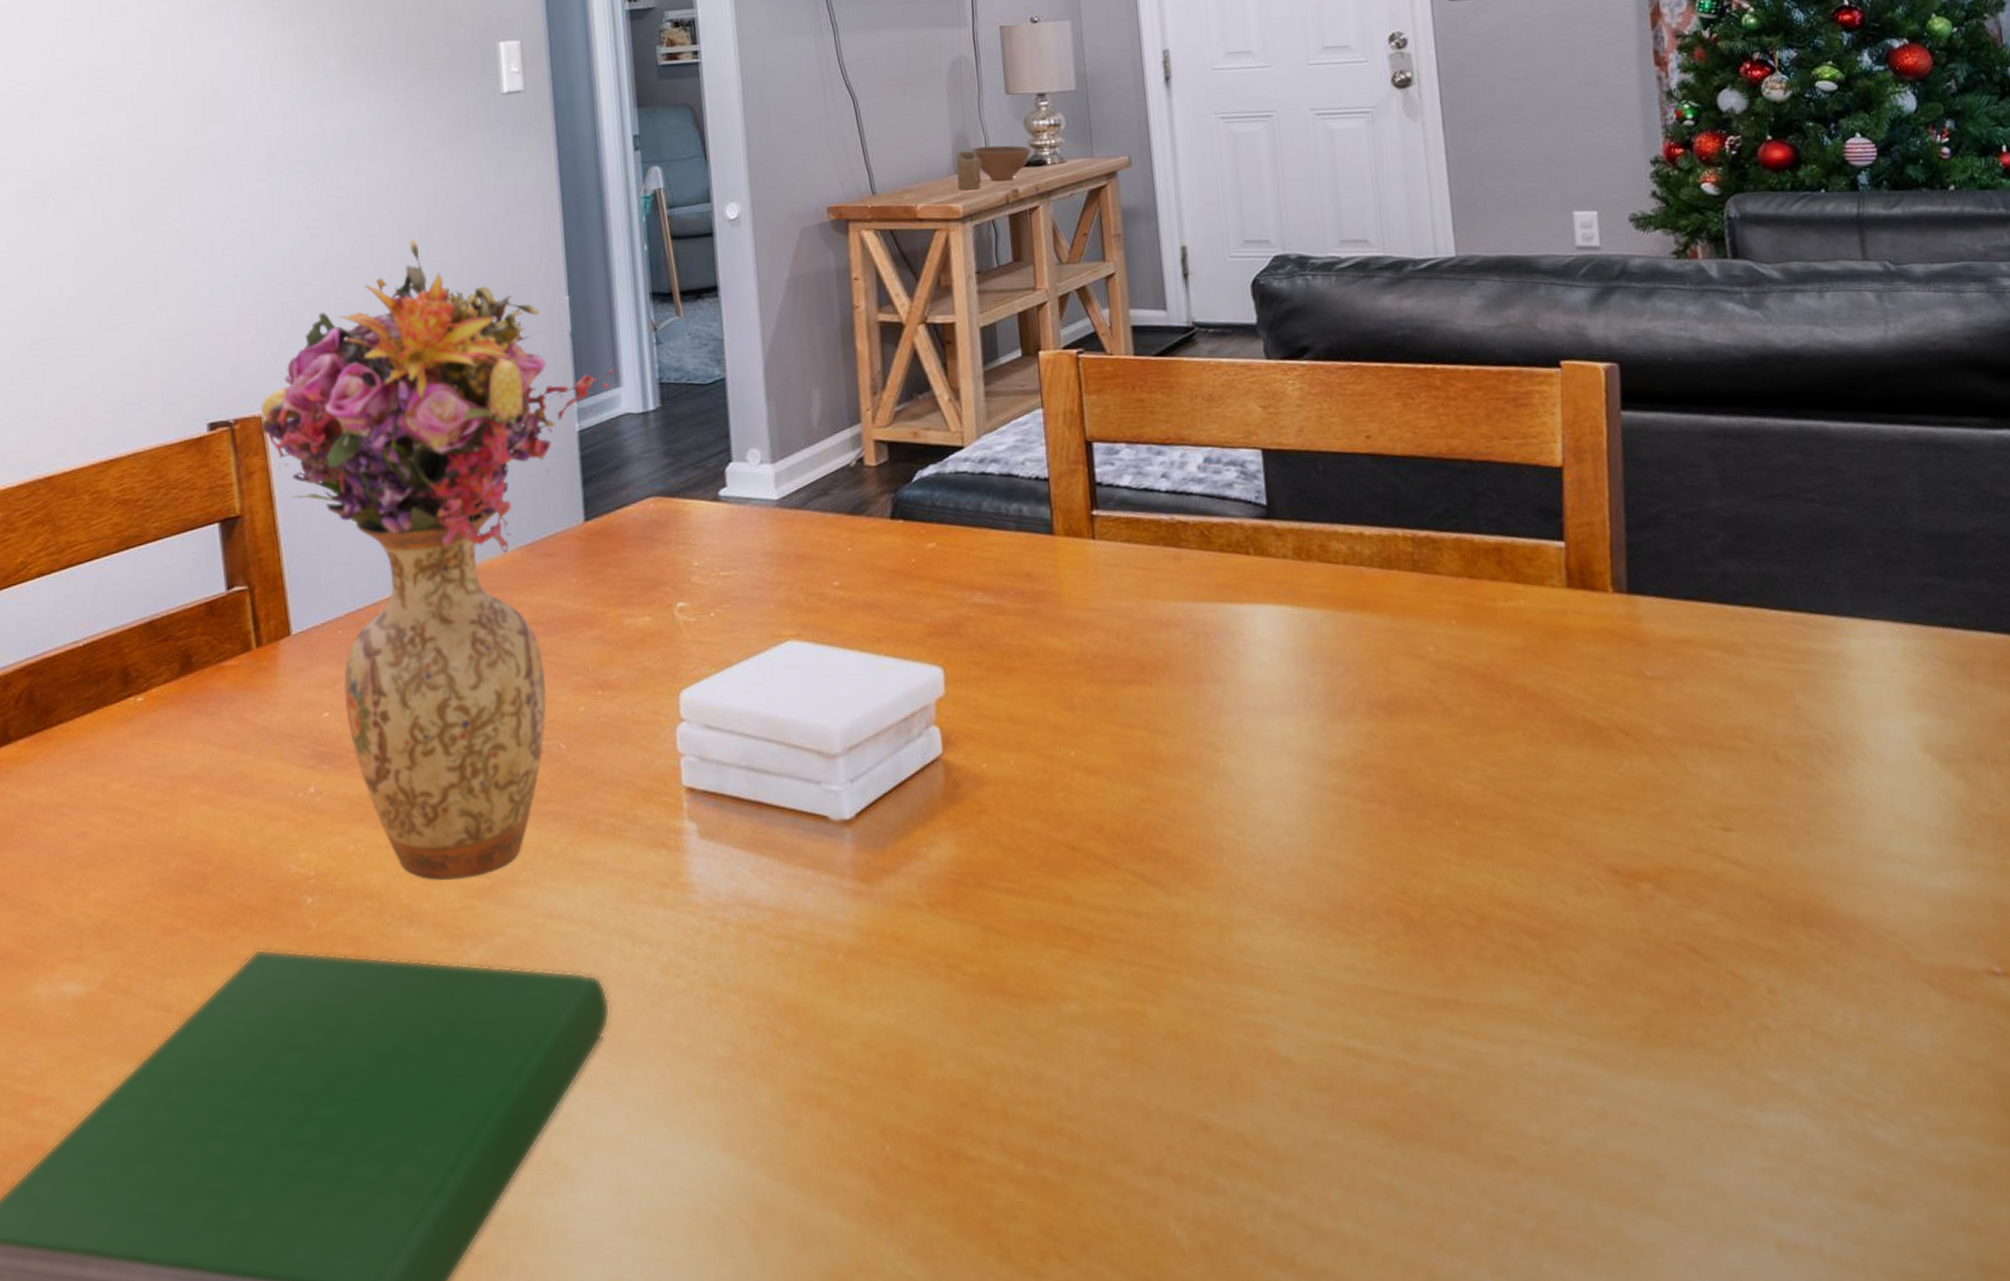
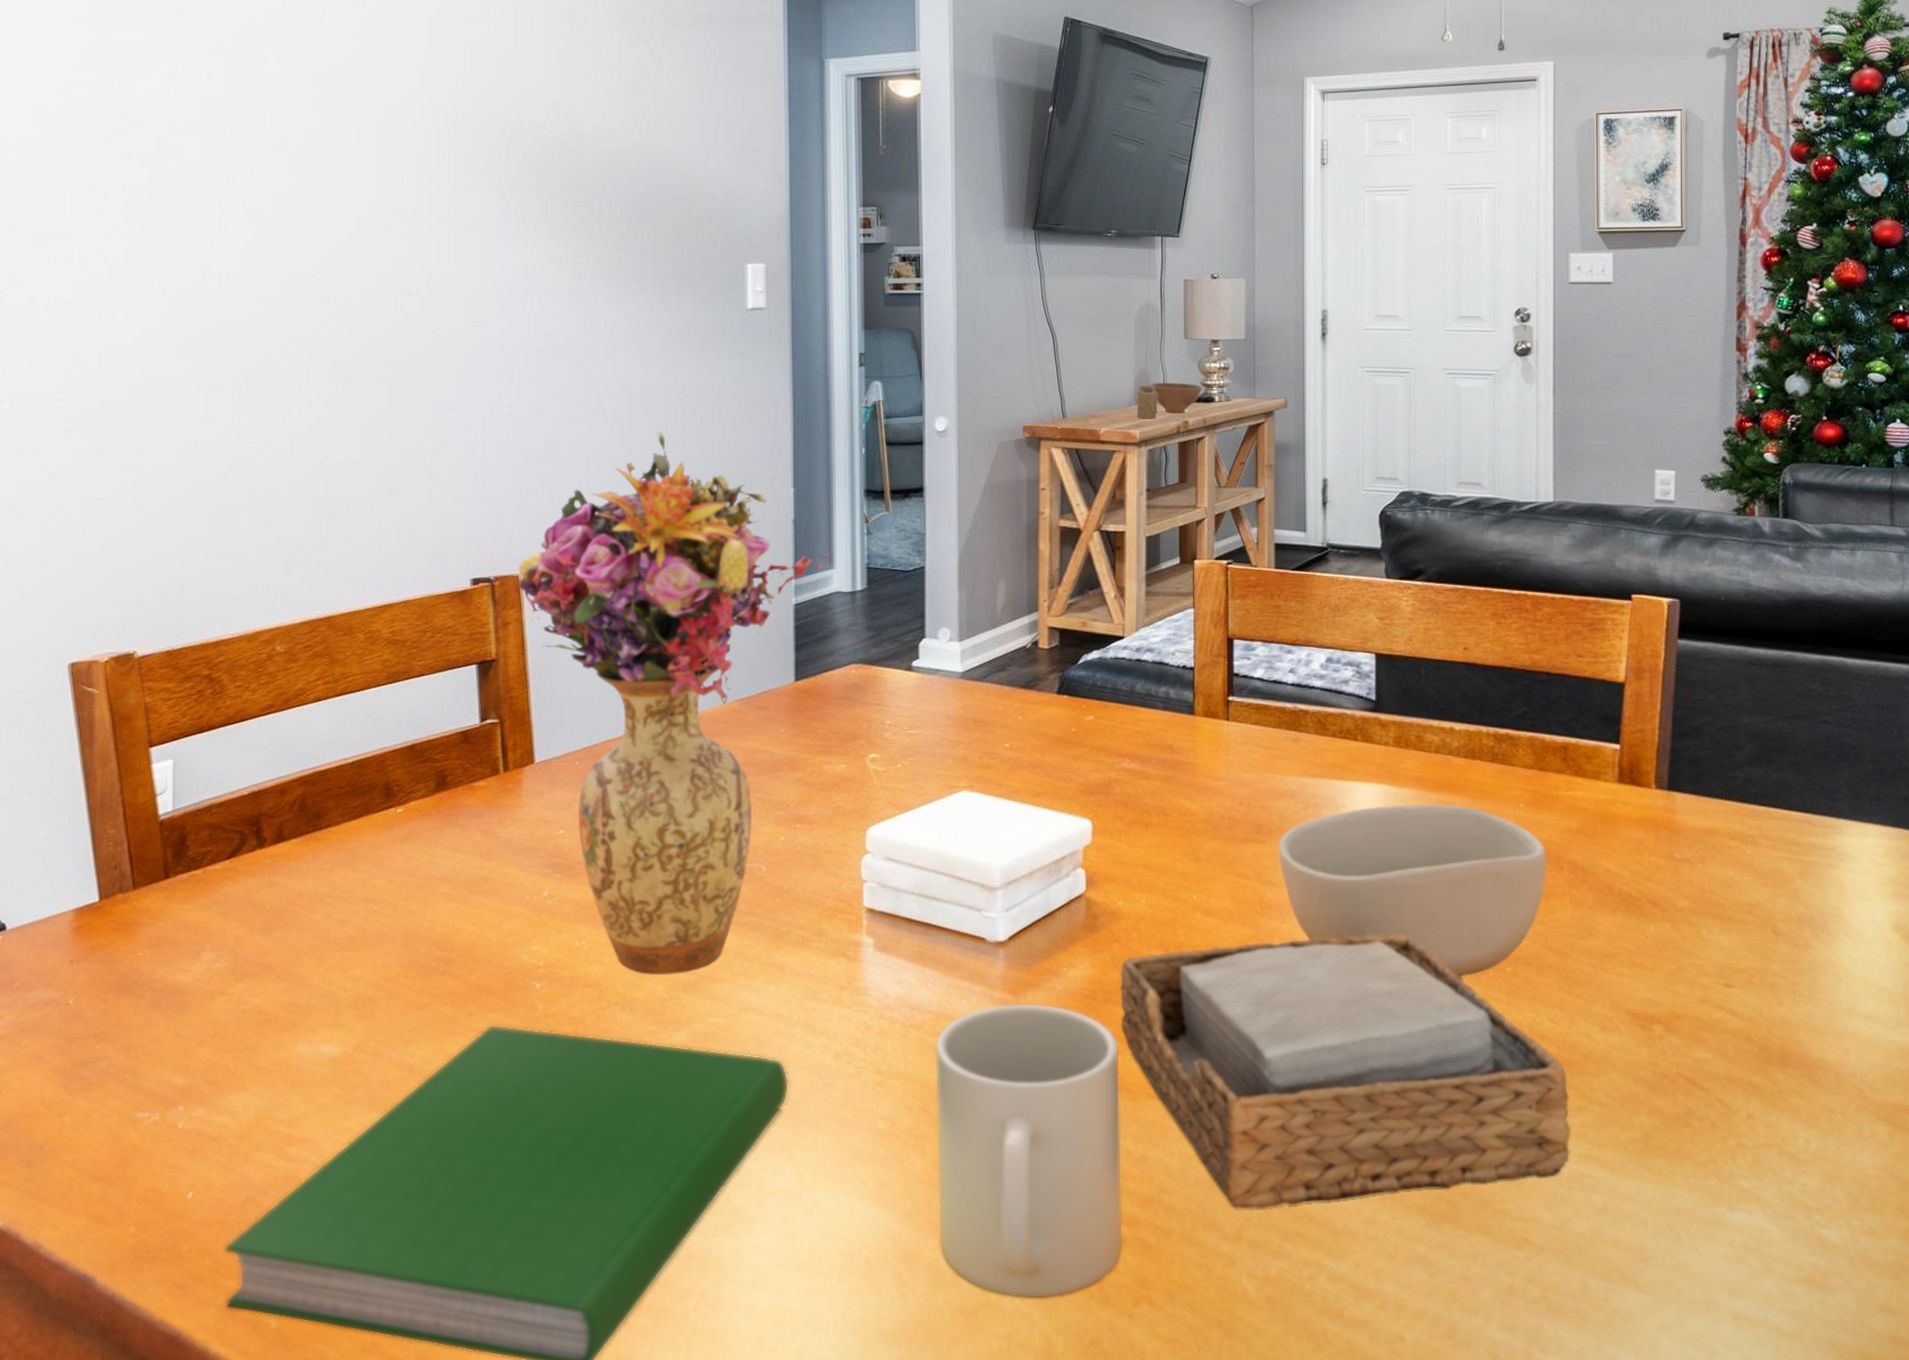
mug: none [777,892,1022,1258] -> present [934,1003,1123,1299]
napkin holder: none [990,786,1555,1134] -> present [1119,934,1571,1209]
bowl: none [1166,625,1492,835] -> present [1277,804,1547,977]

